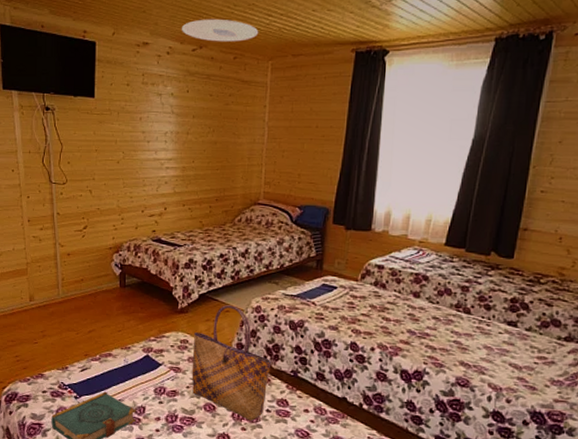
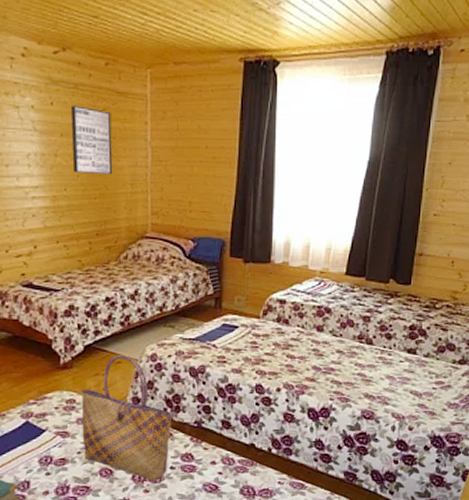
ceiling light: present [182,18,259,42] -> none [38,14,133,44]
wall art: none [200,92,236,150] -> present [70,105,113,175]

